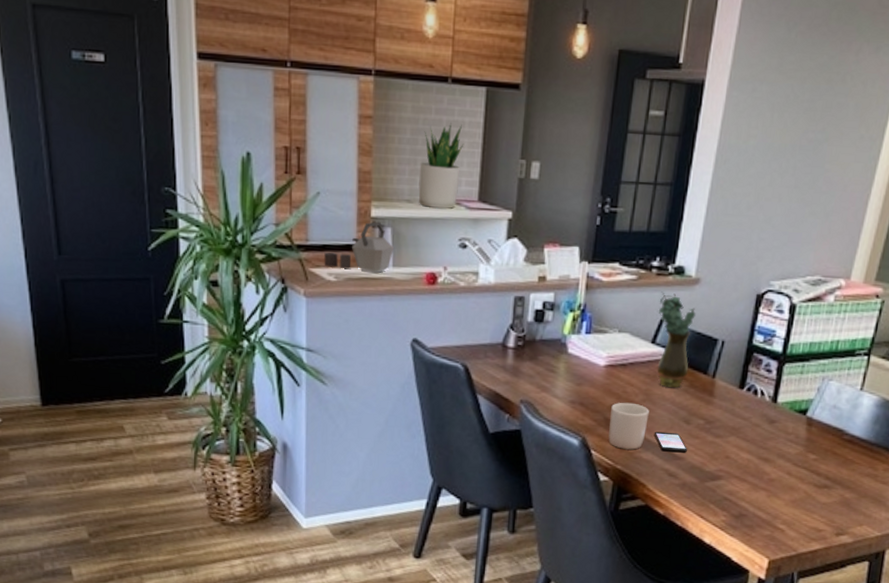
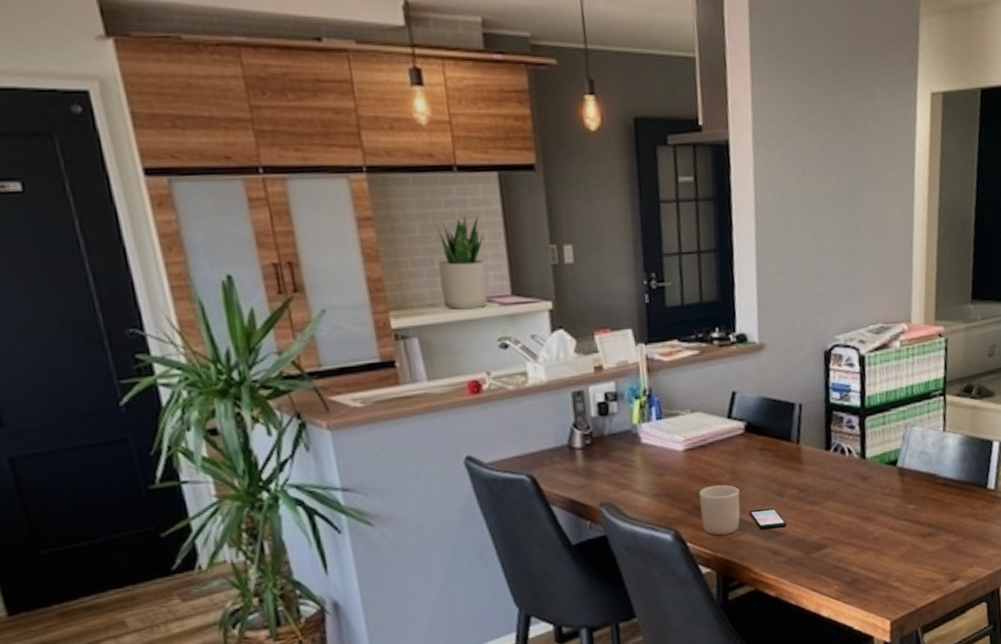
kettle: present [324,221,395,274] -> none [343,333,426,392]
vase: present [657,291,696,388] -> none [727,363,772,462]

